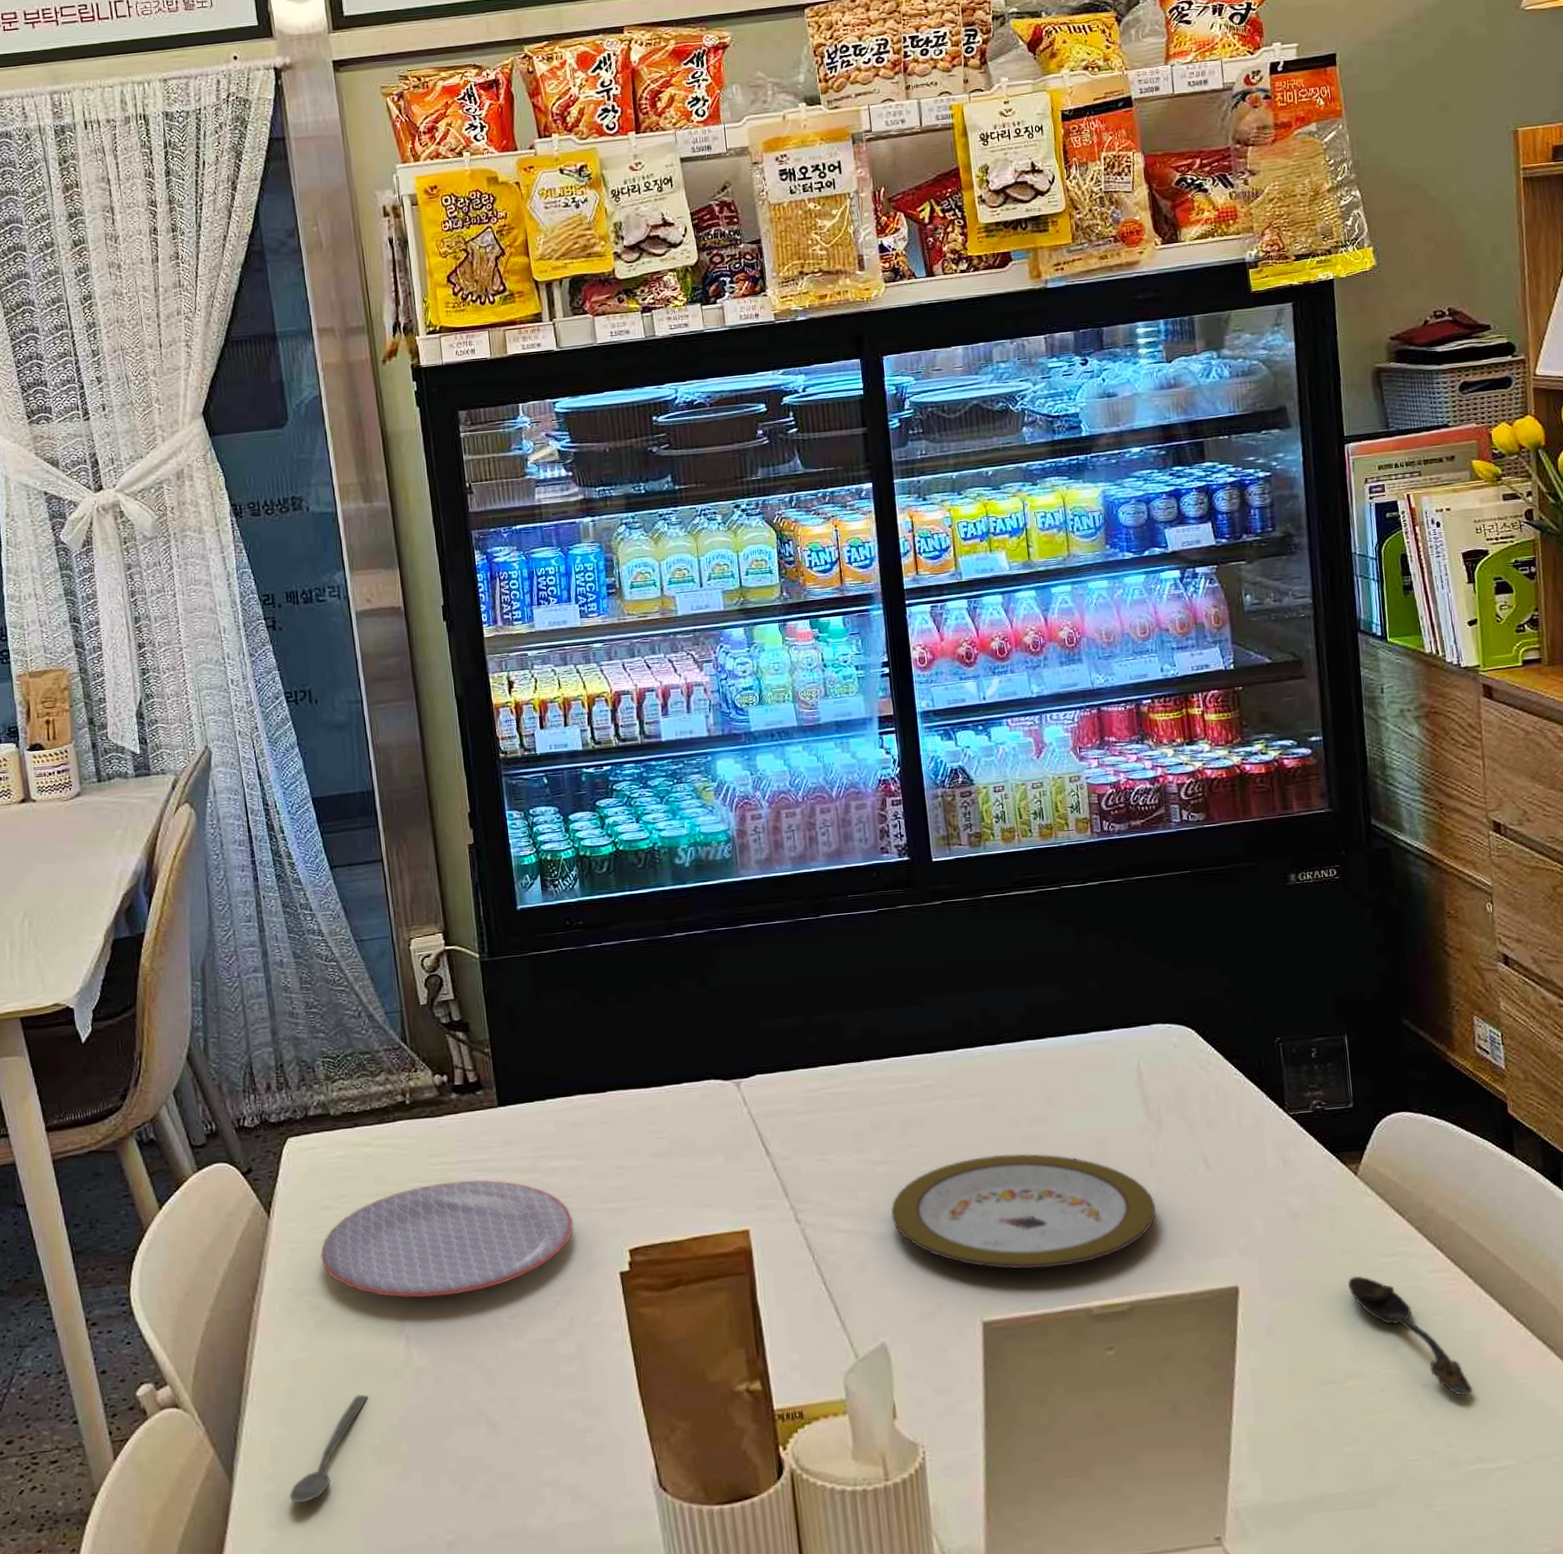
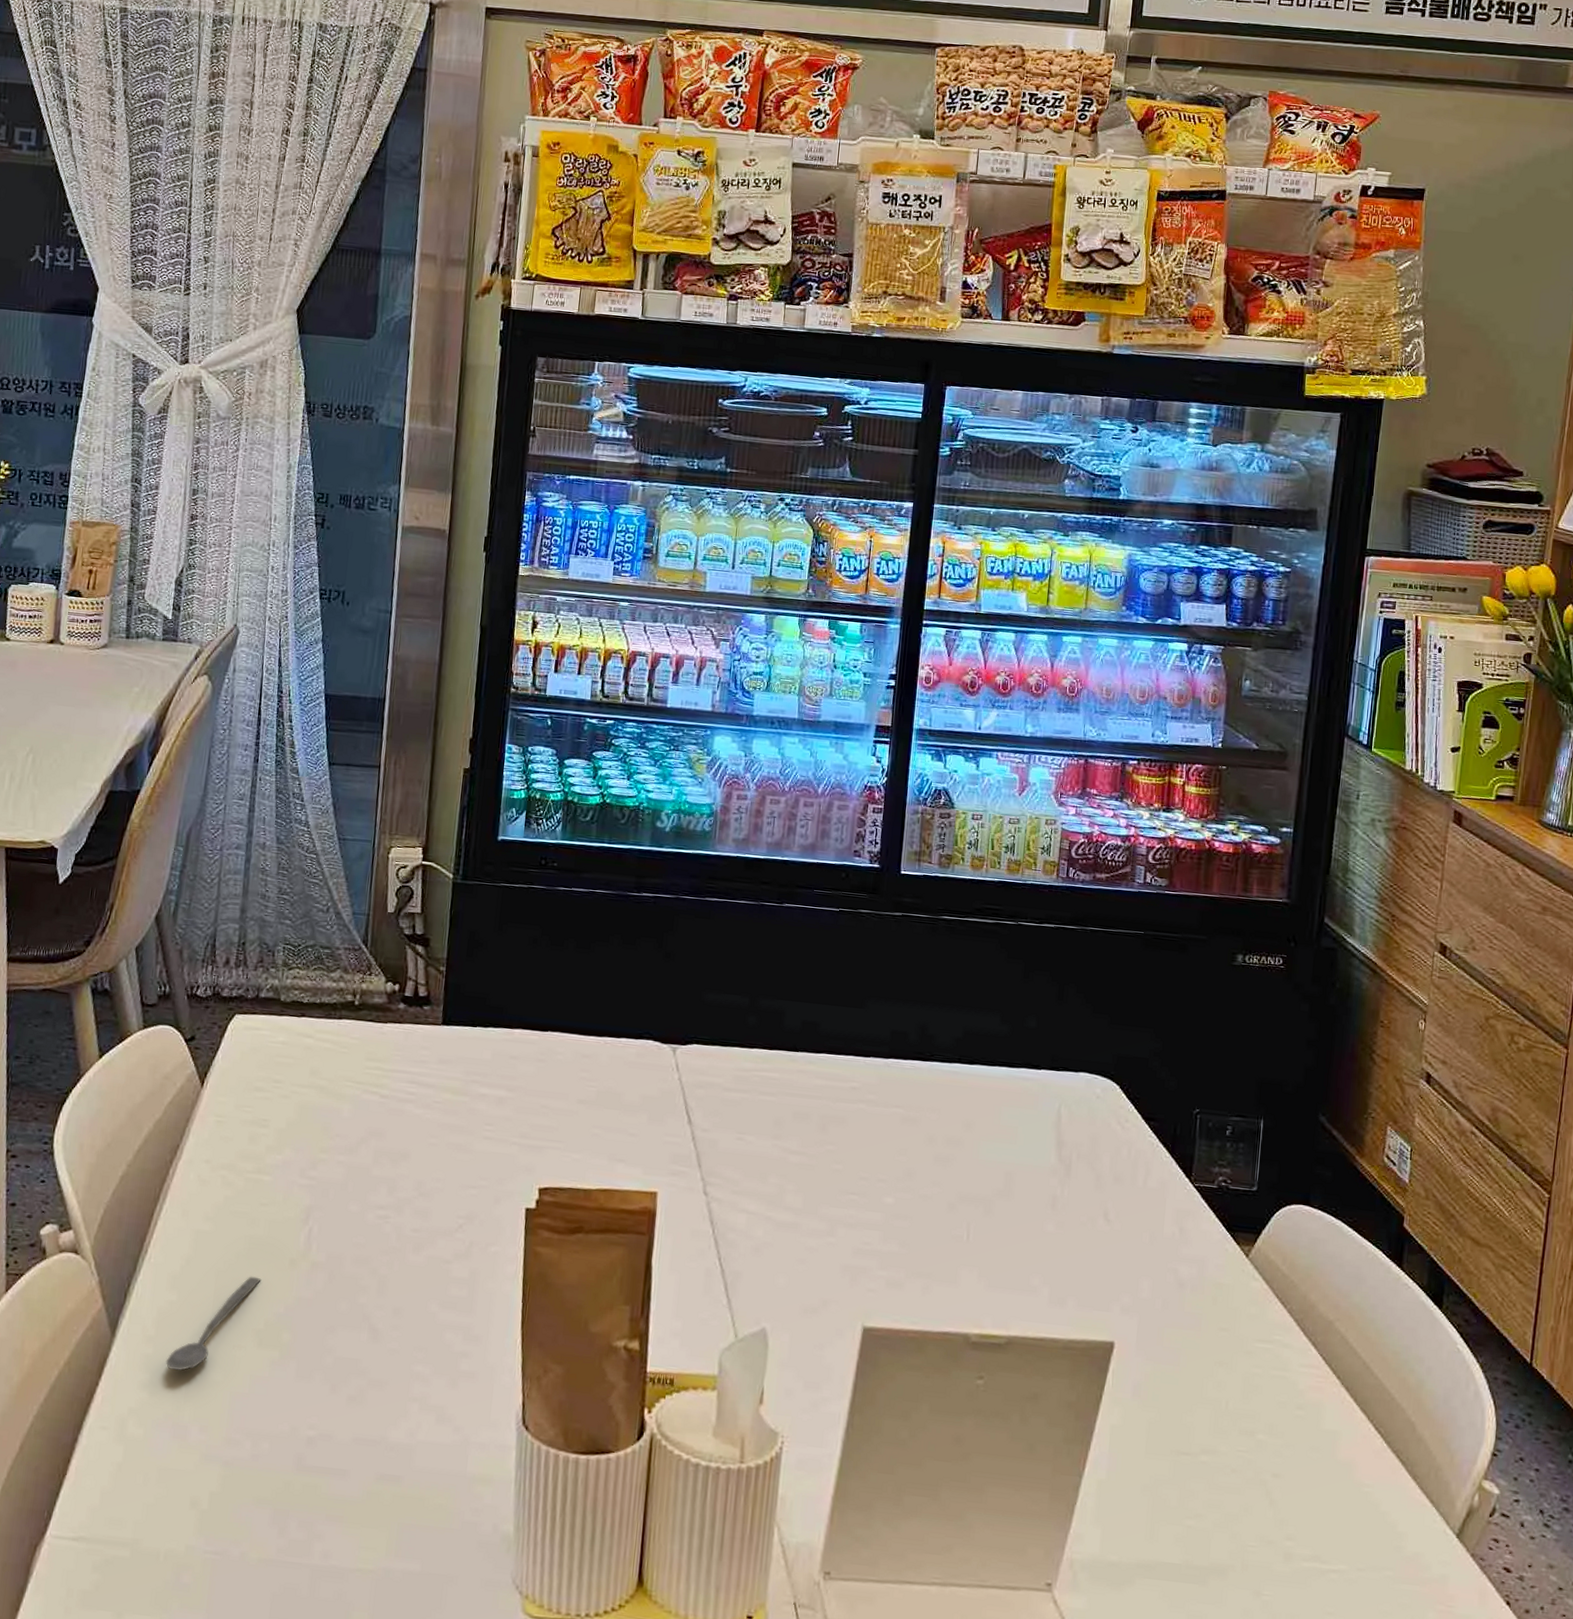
plate: present [320,1179,574,1298] -> none [243,1086,492,1199]
plate: present [891,1153,1157,1269] -> none [795,1166,1050,1290]
spoon: present [1348,1276,1473,1396] -> none [1220,1355,1321,1493]

